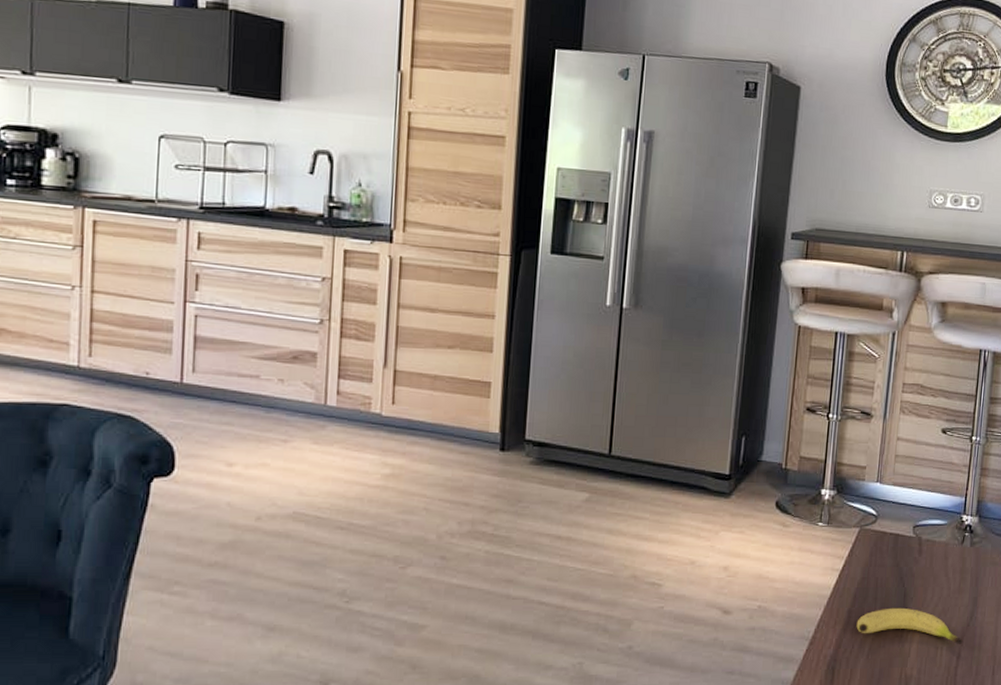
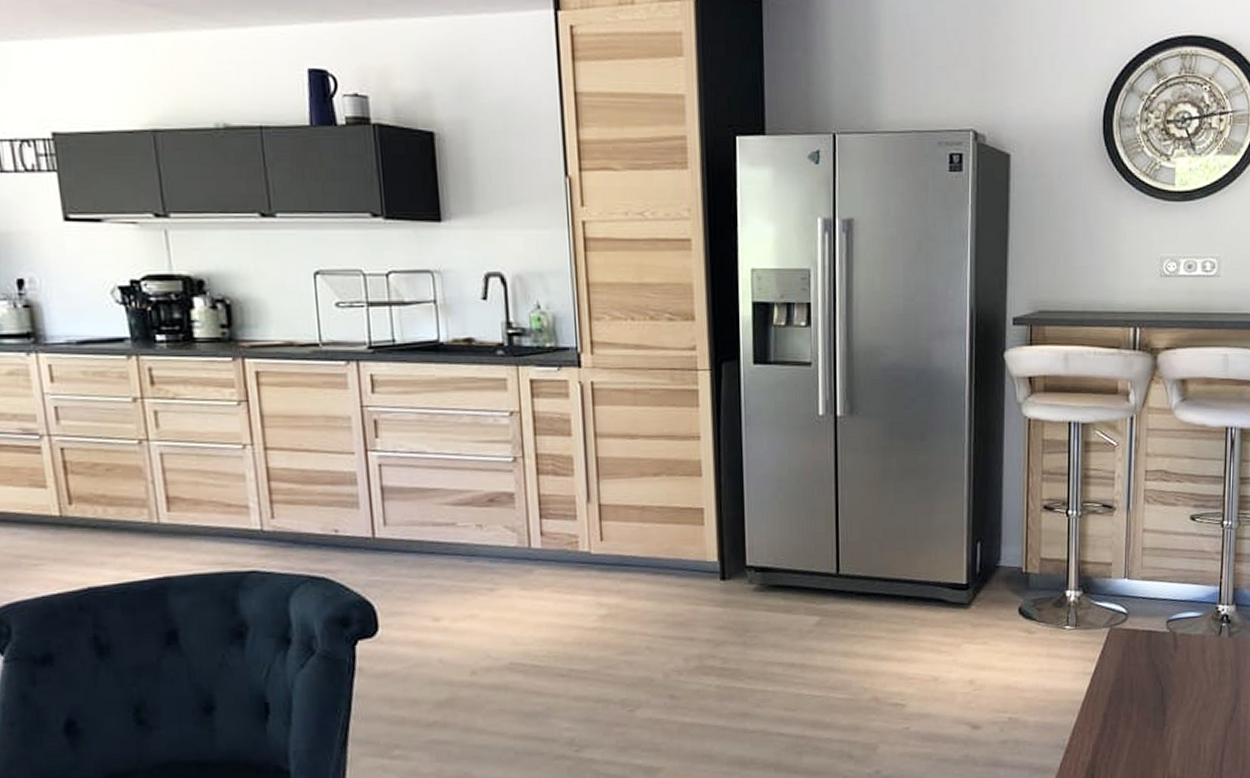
fruit: present [856,607,963,644] -> none [1113,706,1226,739]

